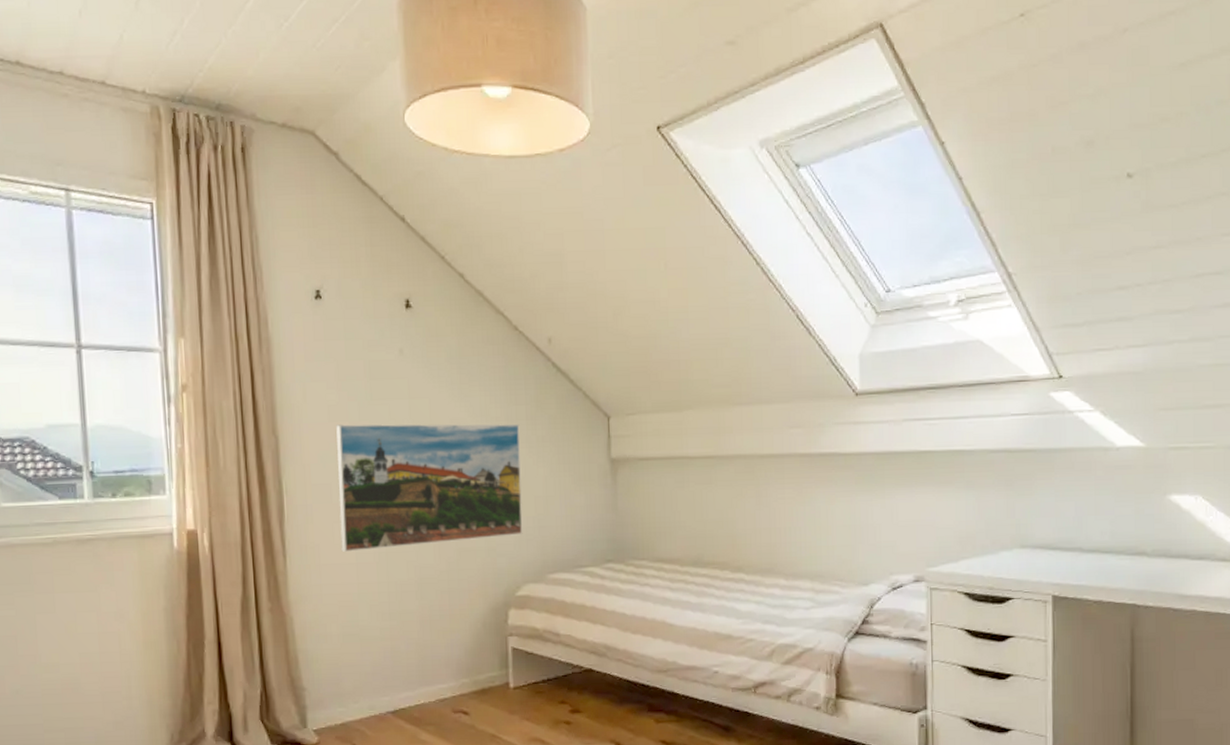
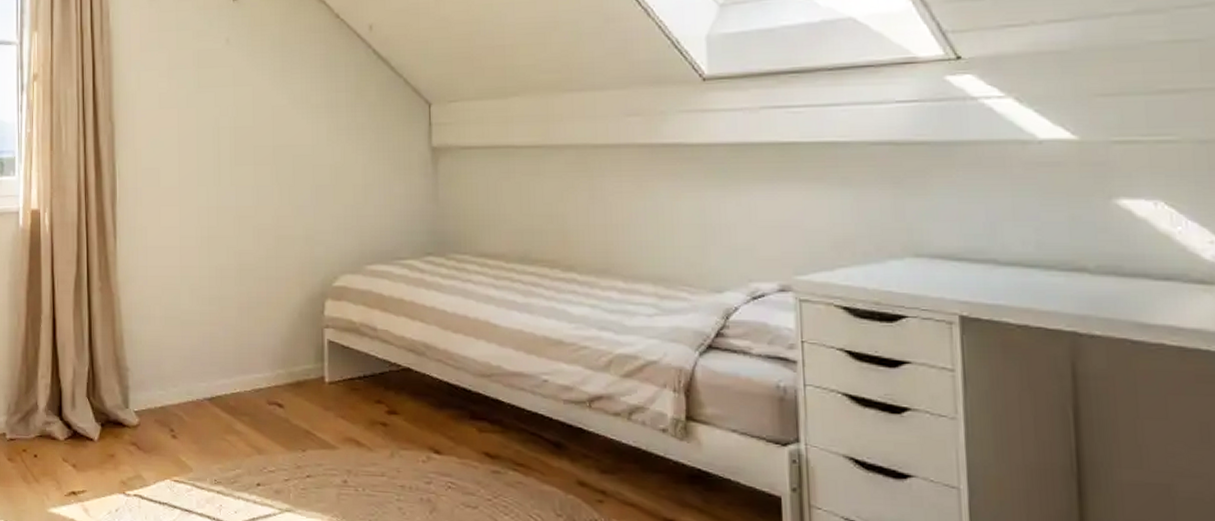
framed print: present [336,423,523,552] -> none [166,111,341,235]

